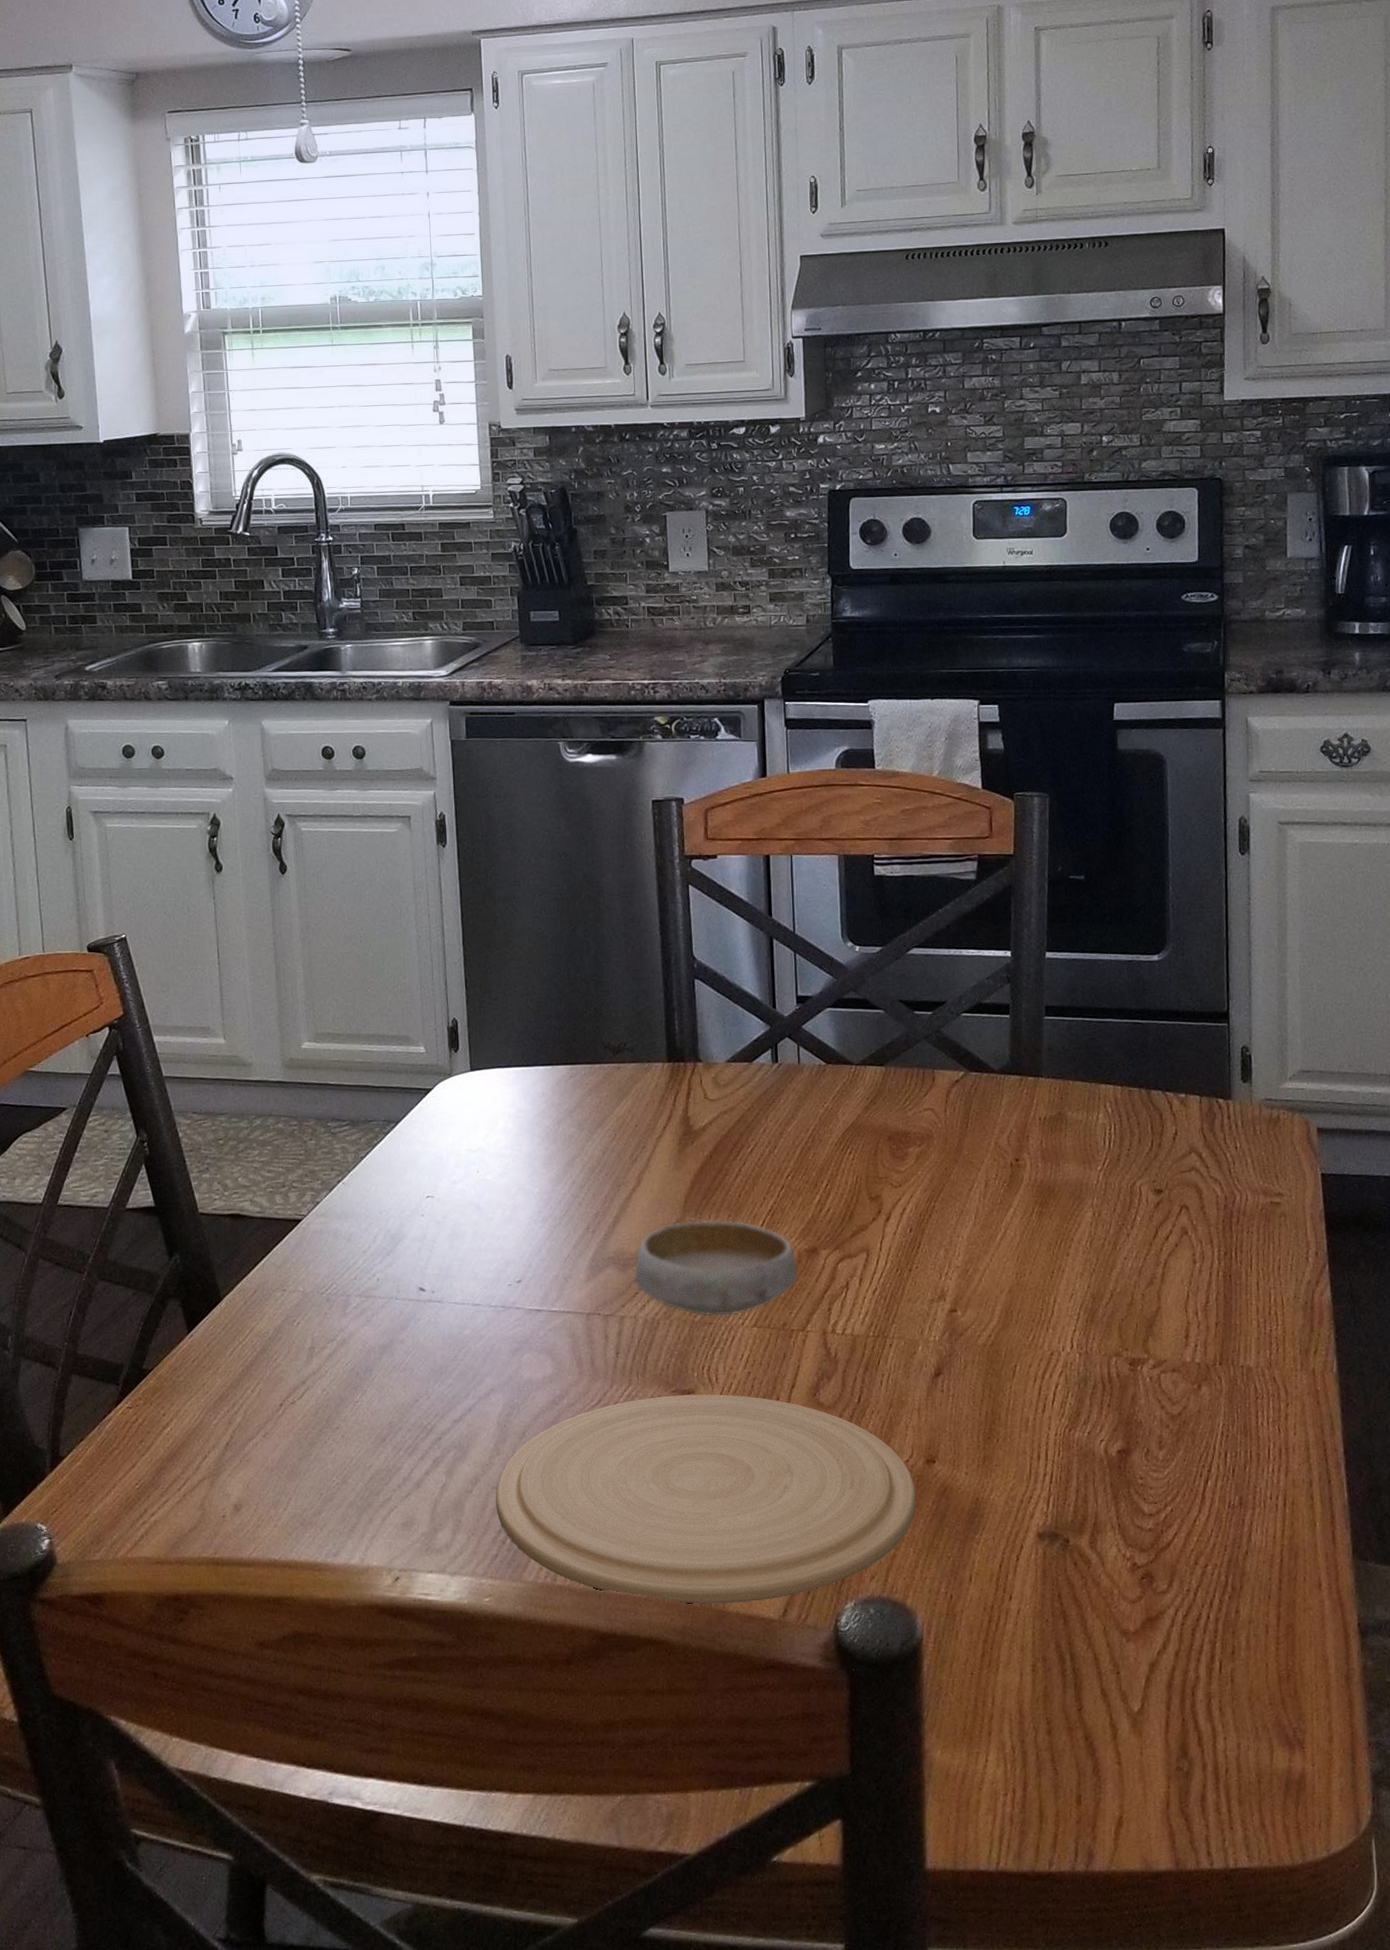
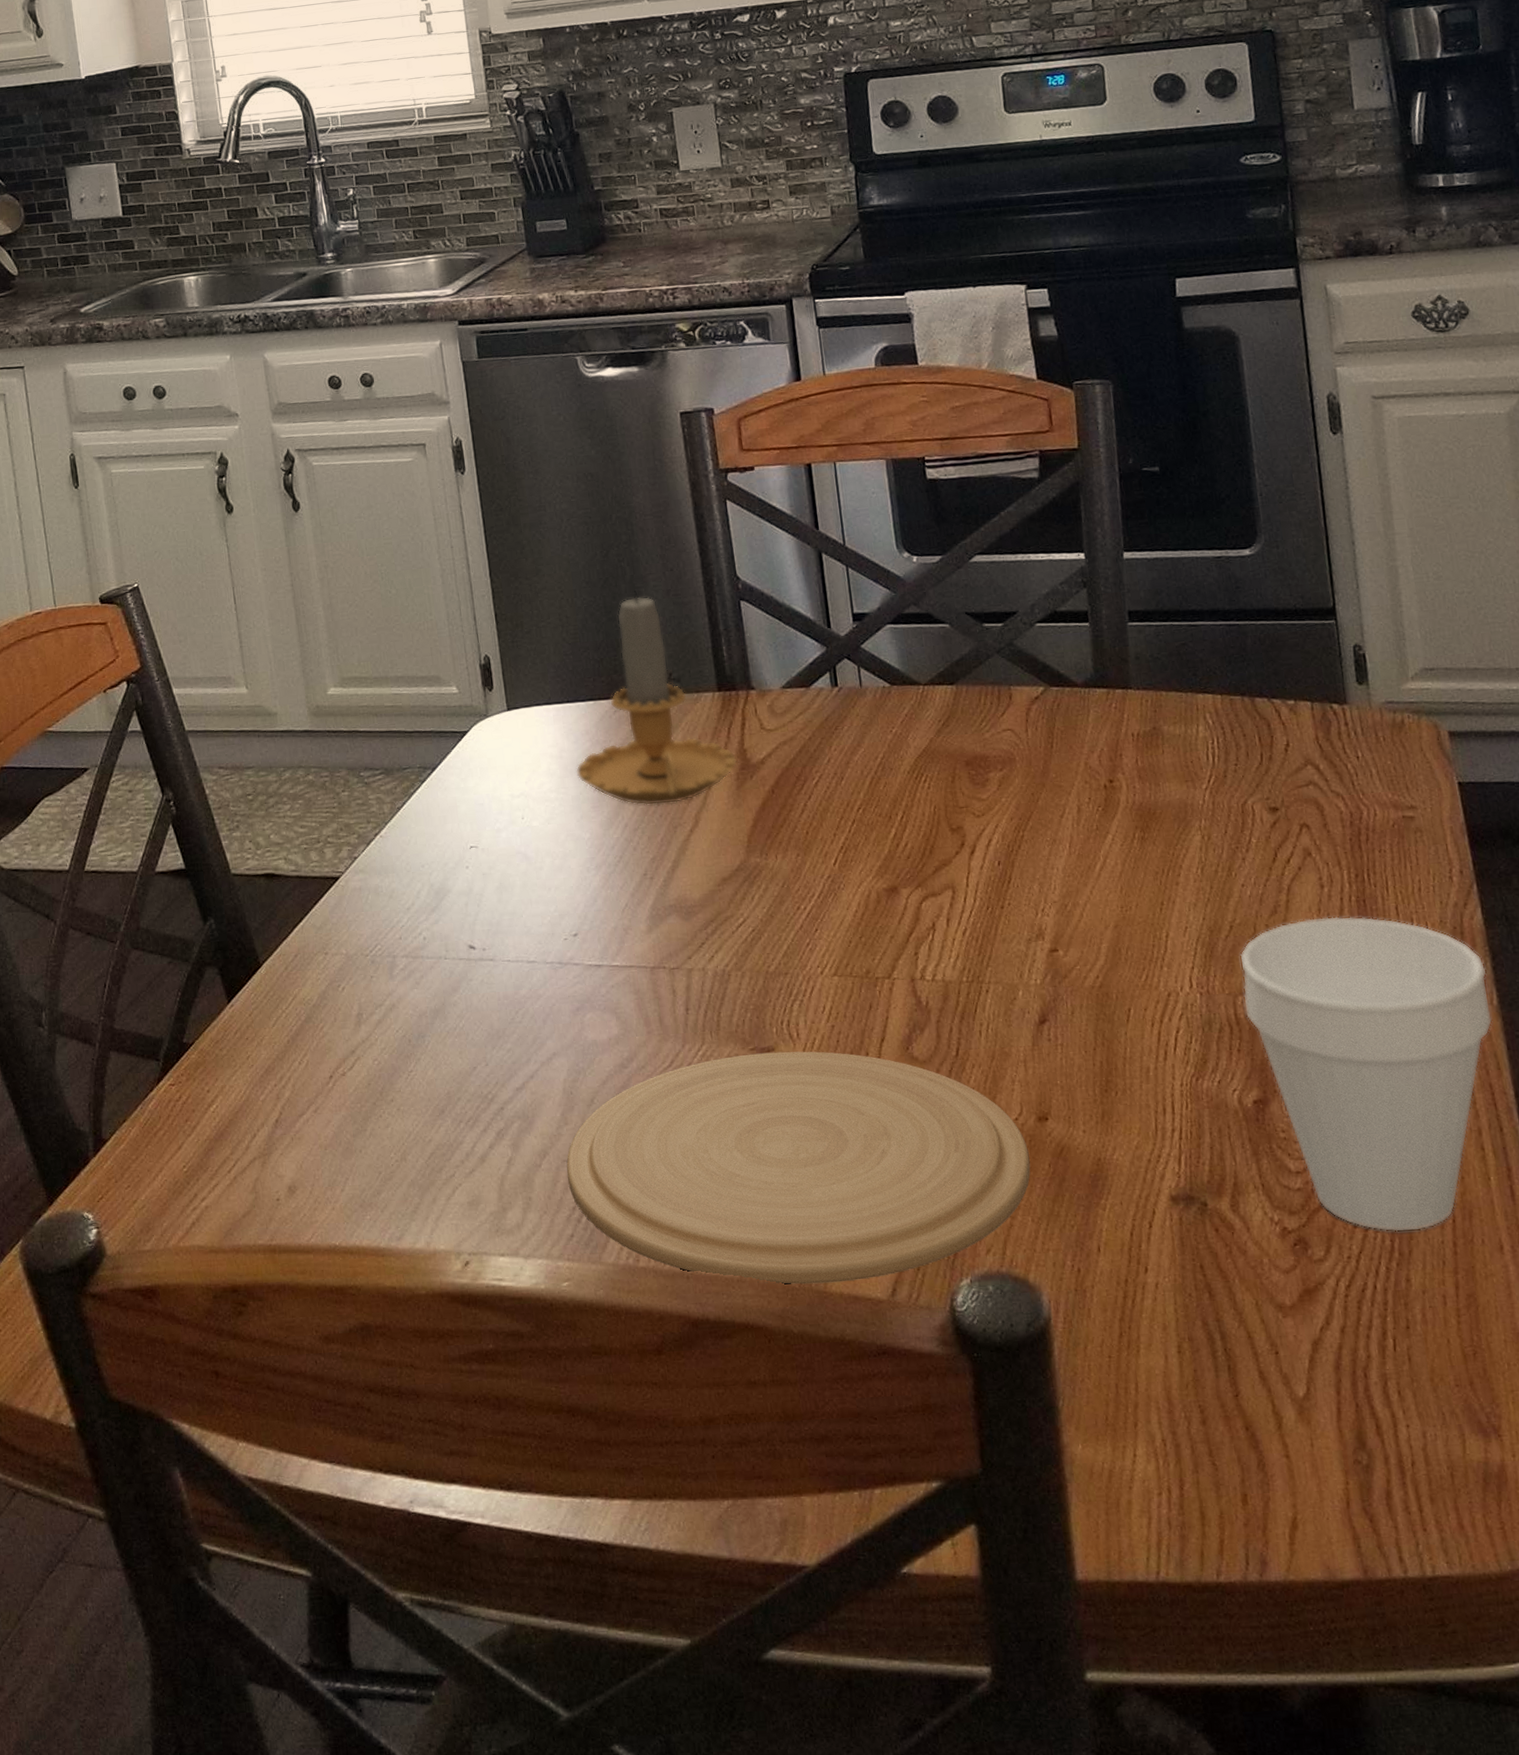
candle: none [531,964,681,1165] -> present [576,590,738,806]
bowl: present [634,1219,799,1317] -> none [698,859,879,966]
cup: none [1116,1289,1331,1570] -> present [1239,916,1493,1233]

